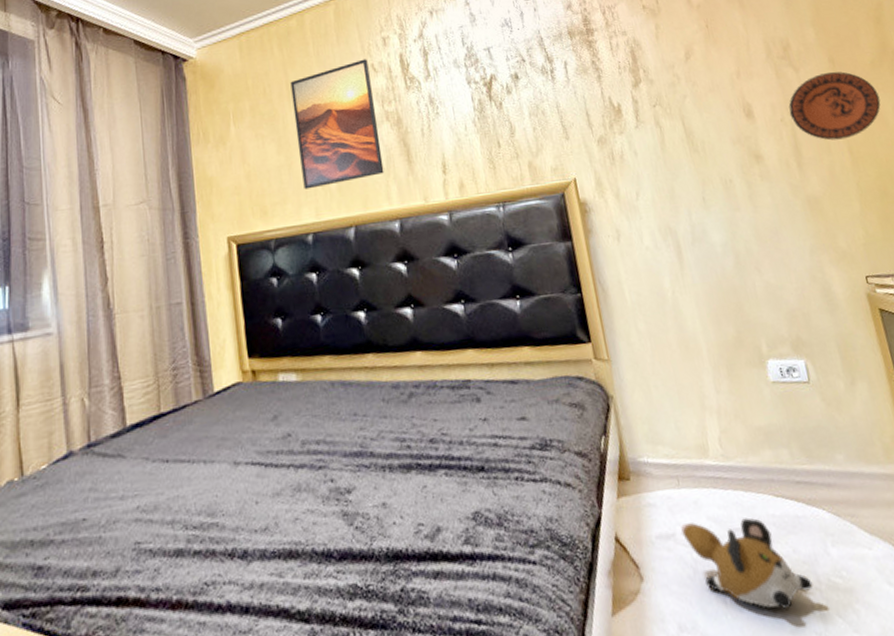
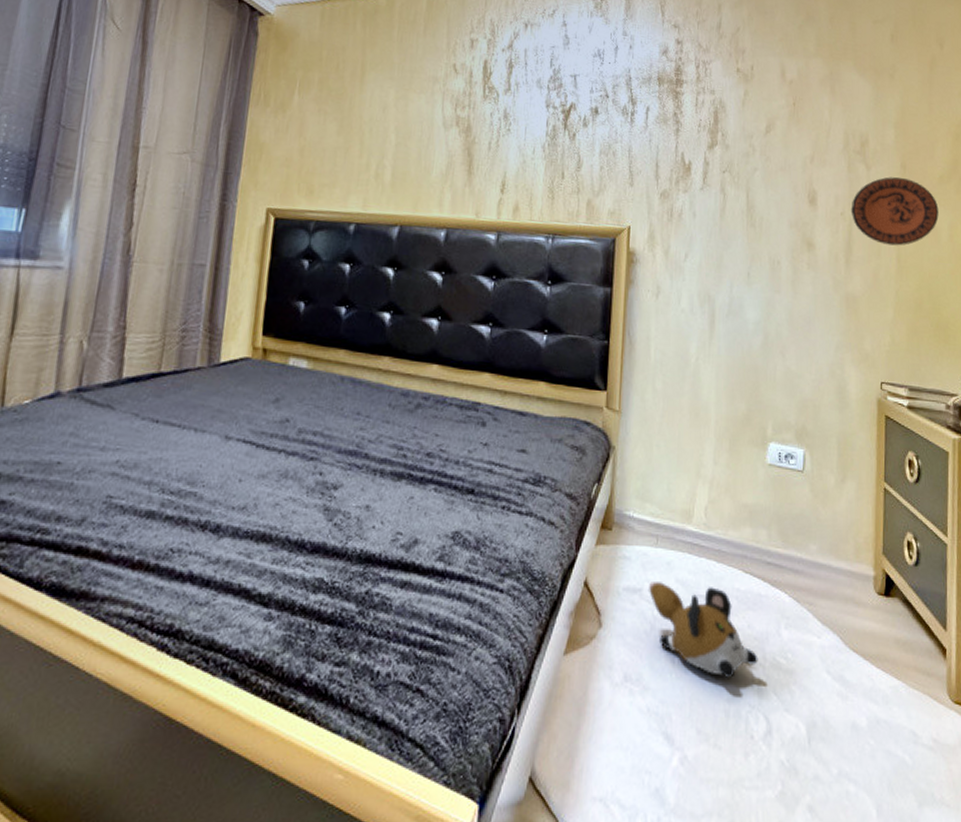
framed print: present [290,59,385,190] -> none [356,56,451,179]

